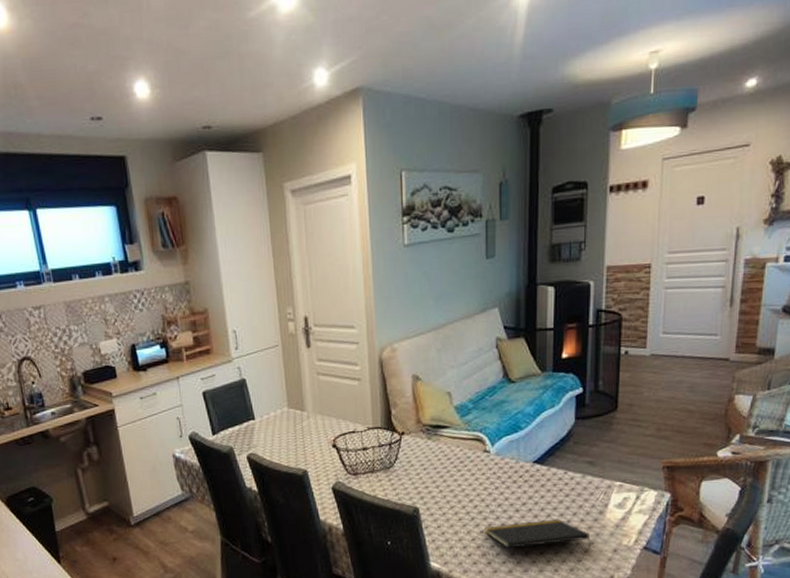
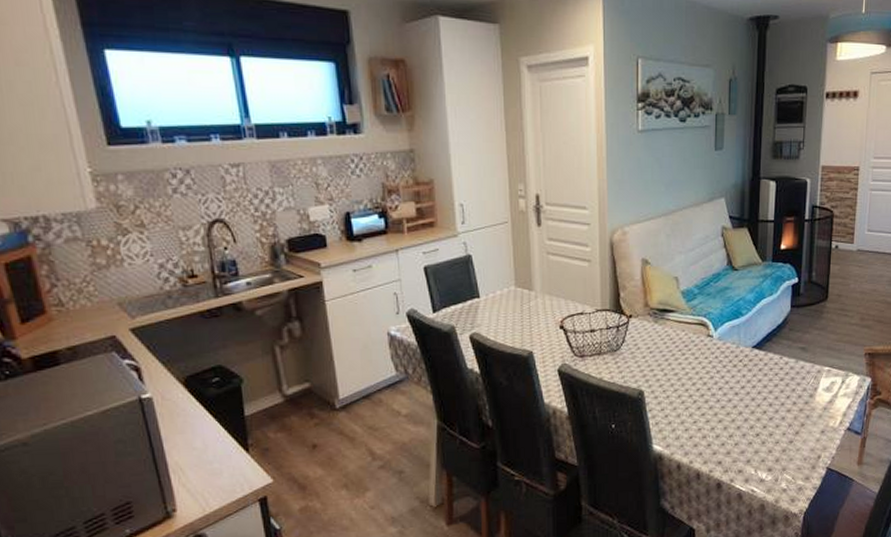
notepad: present [485,519,591,549] -> none [706,401,801,431]

